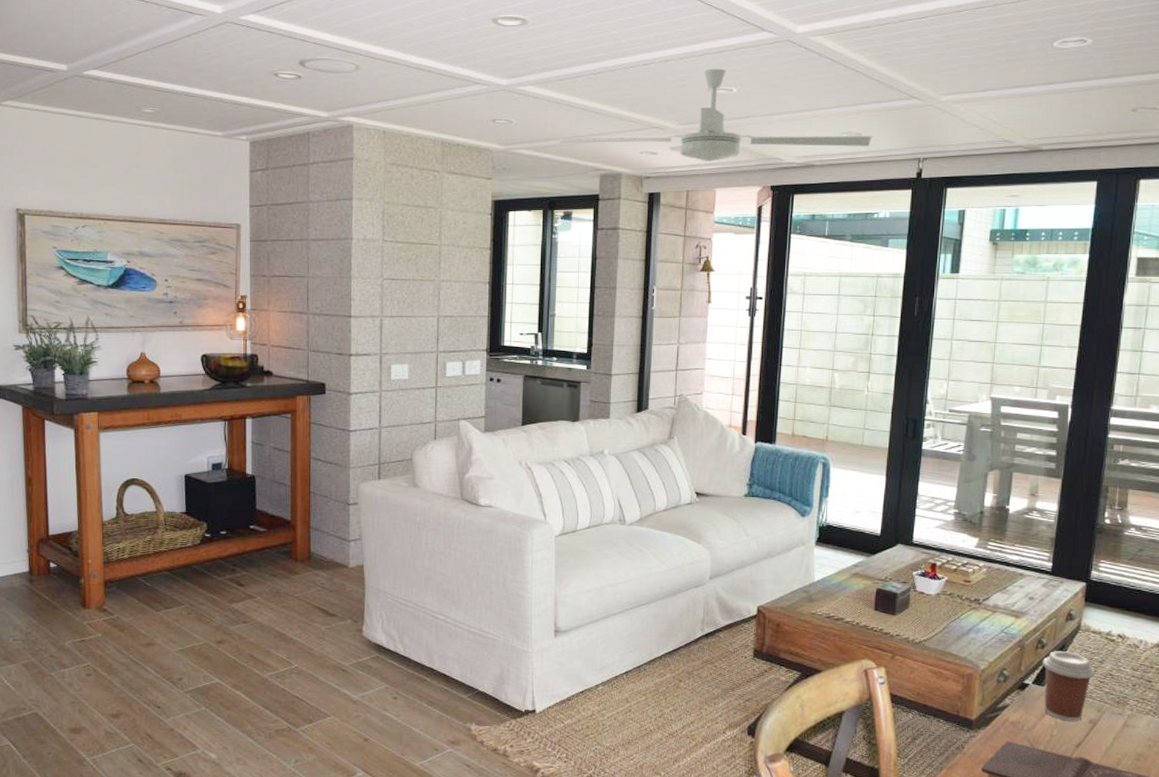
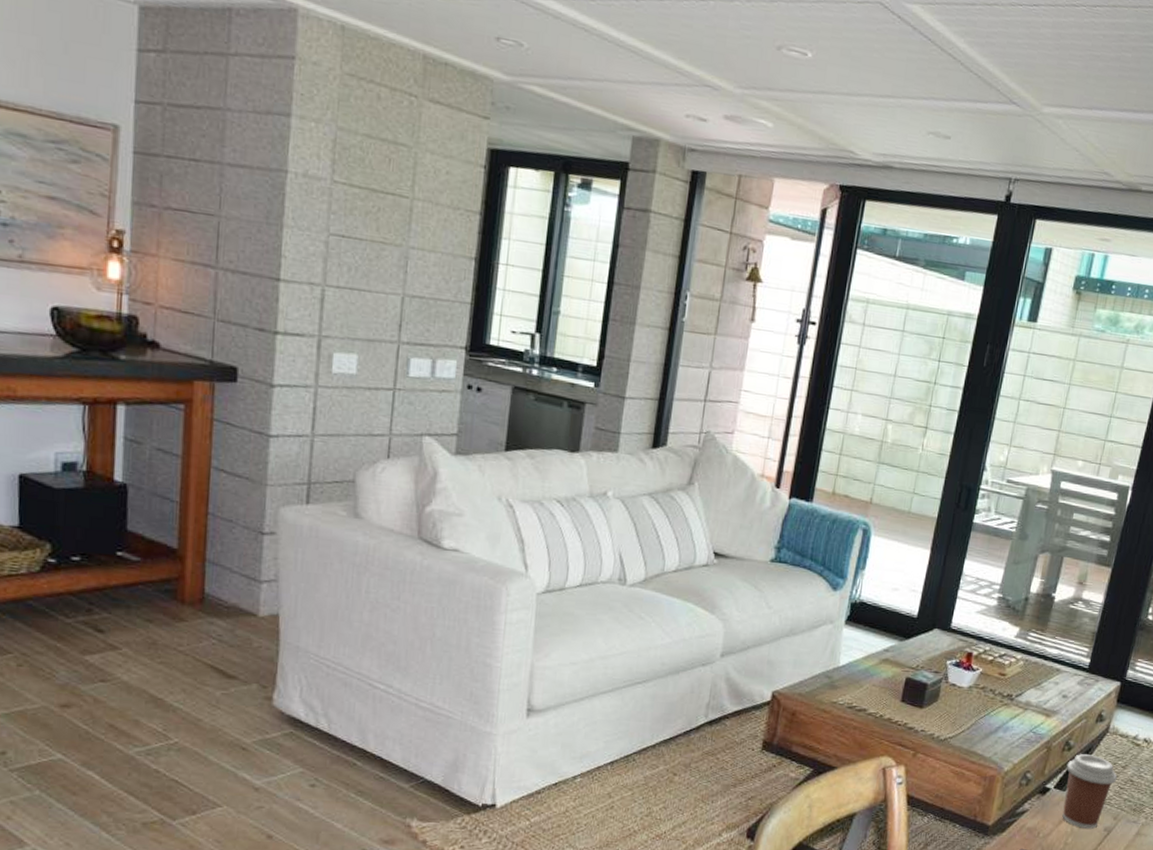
ceiling fan: present [560,68,874,165] -> none [584,20,964,155]

